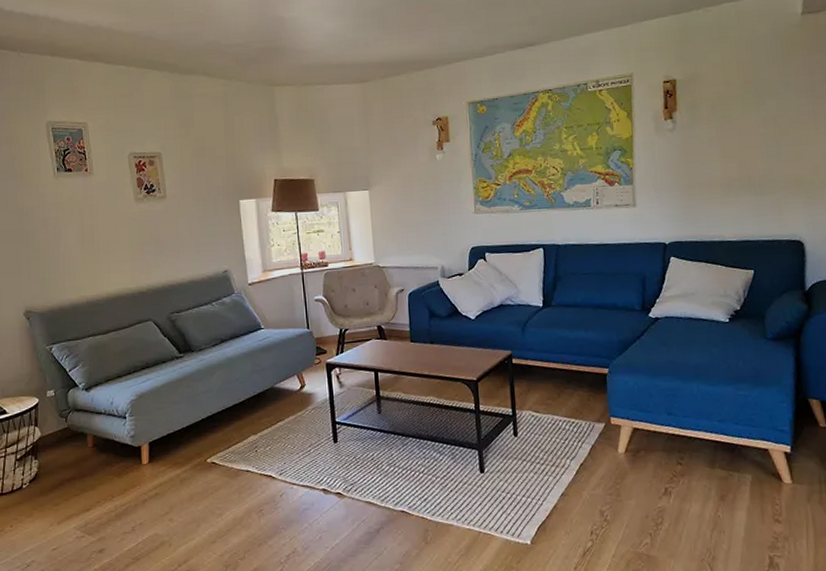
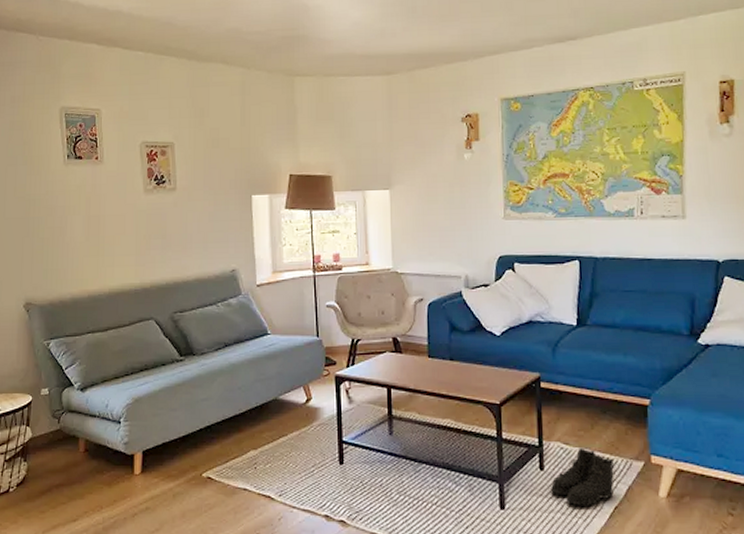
boots: none [523,414,580,466] -> present [550,447,615,506]

